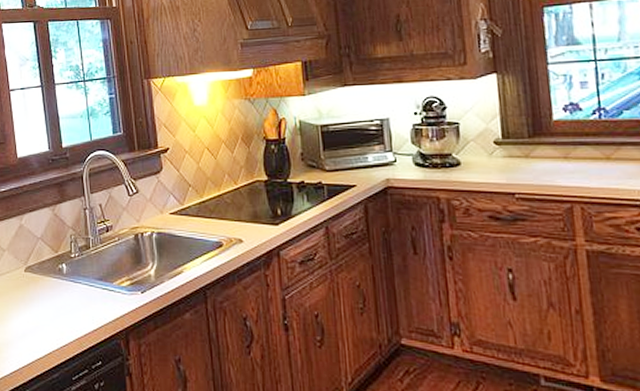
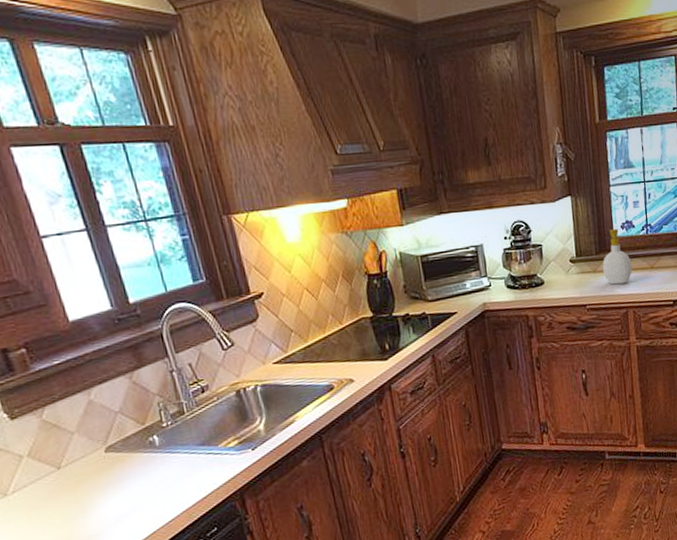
soap bottle: none [537,111,579,174] -> present [602,229,633,285]

